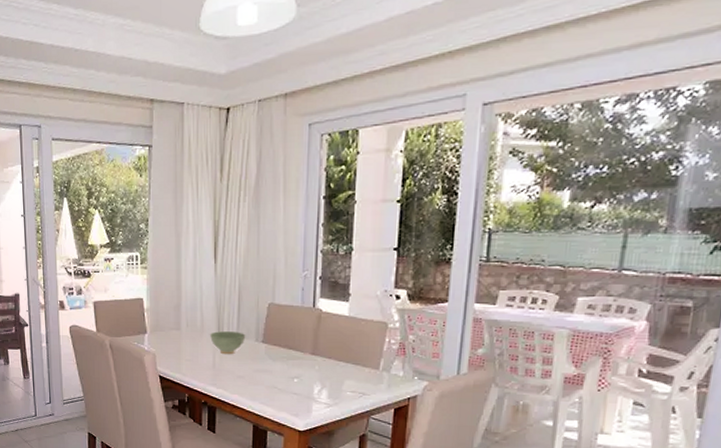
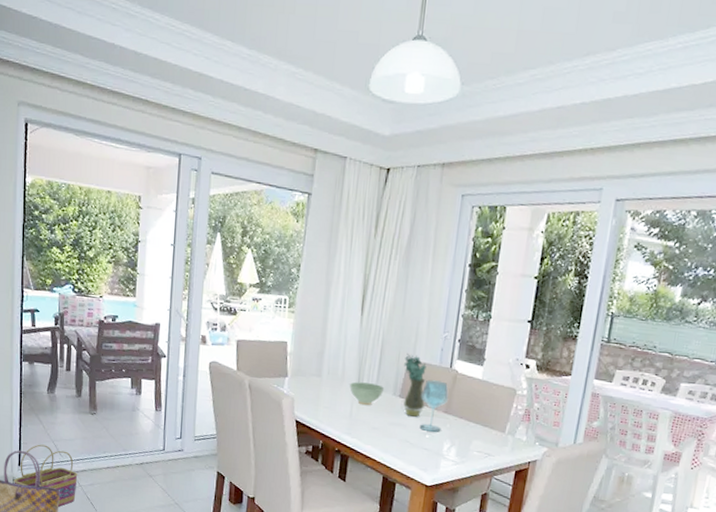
vase: none [264,297,290,361] -> present [403,354,427,417]
wine glass: none [286,322,315,375] -> present [419,380,449,432]

